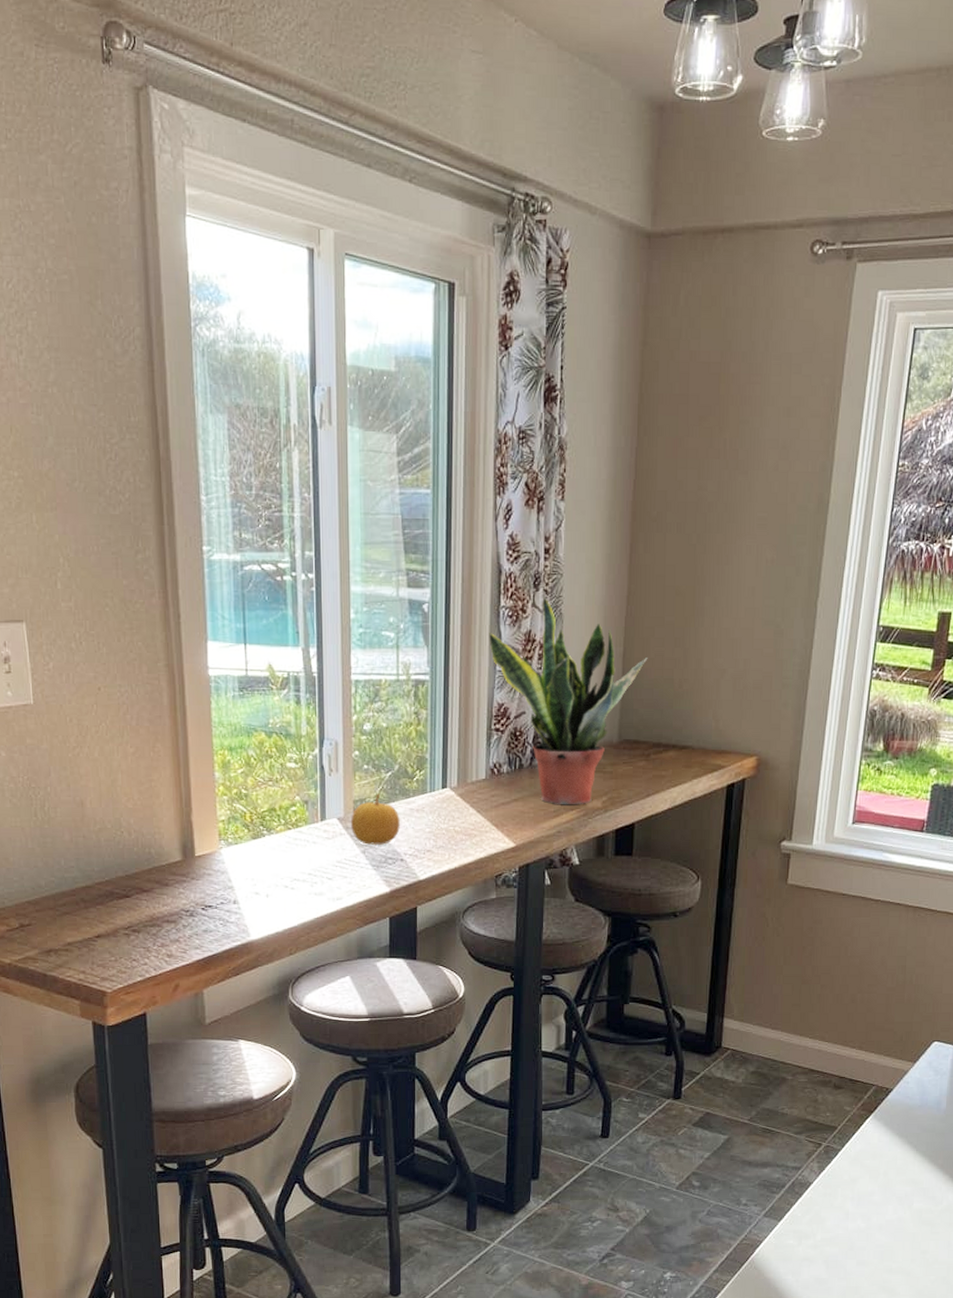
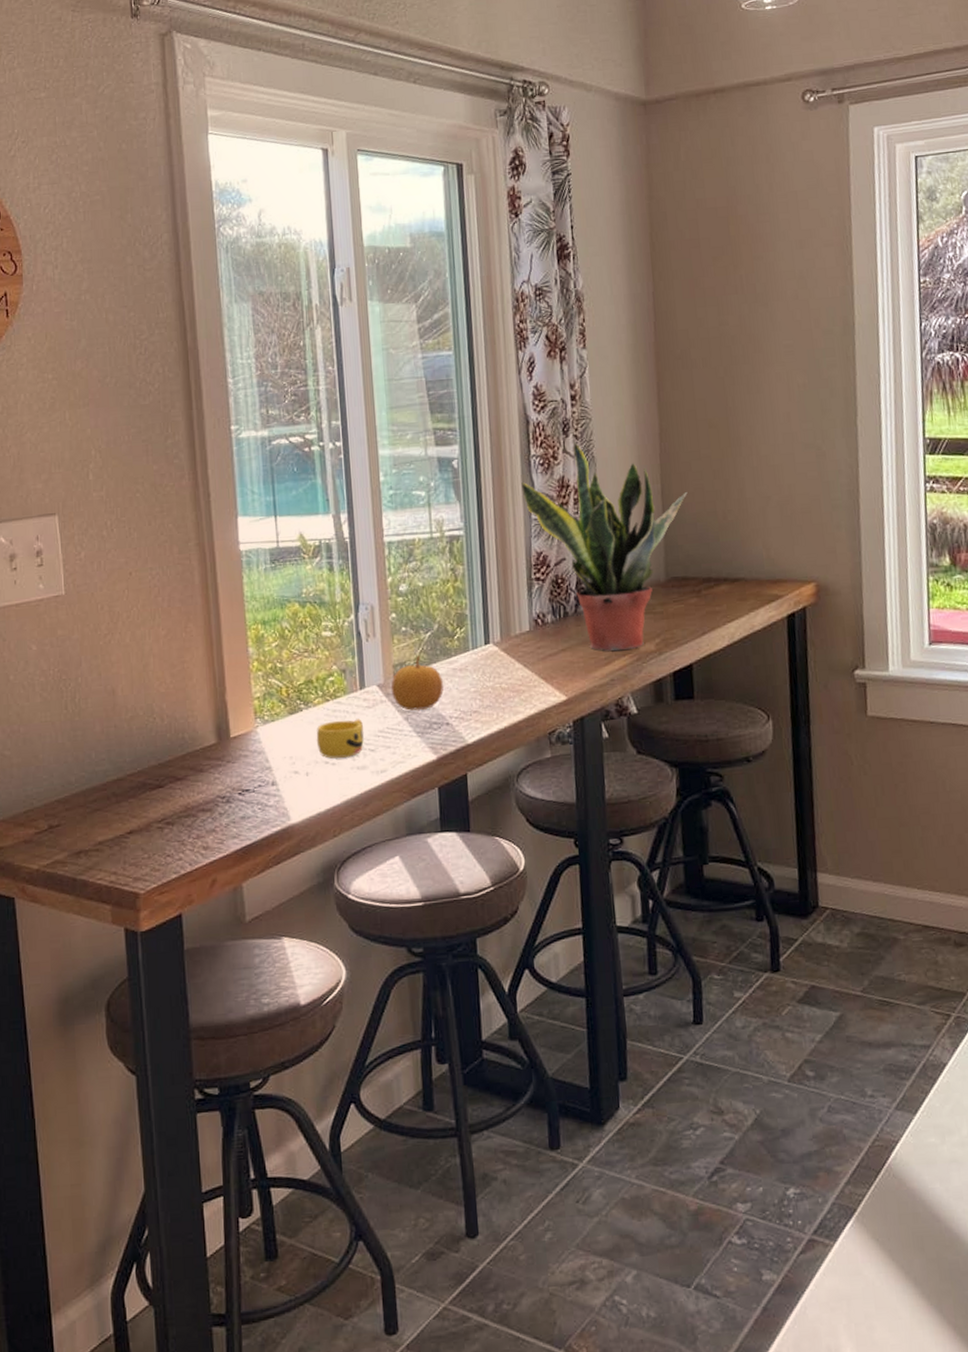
cup: none [277,848,322,883] -> present [316,719,364,759]

